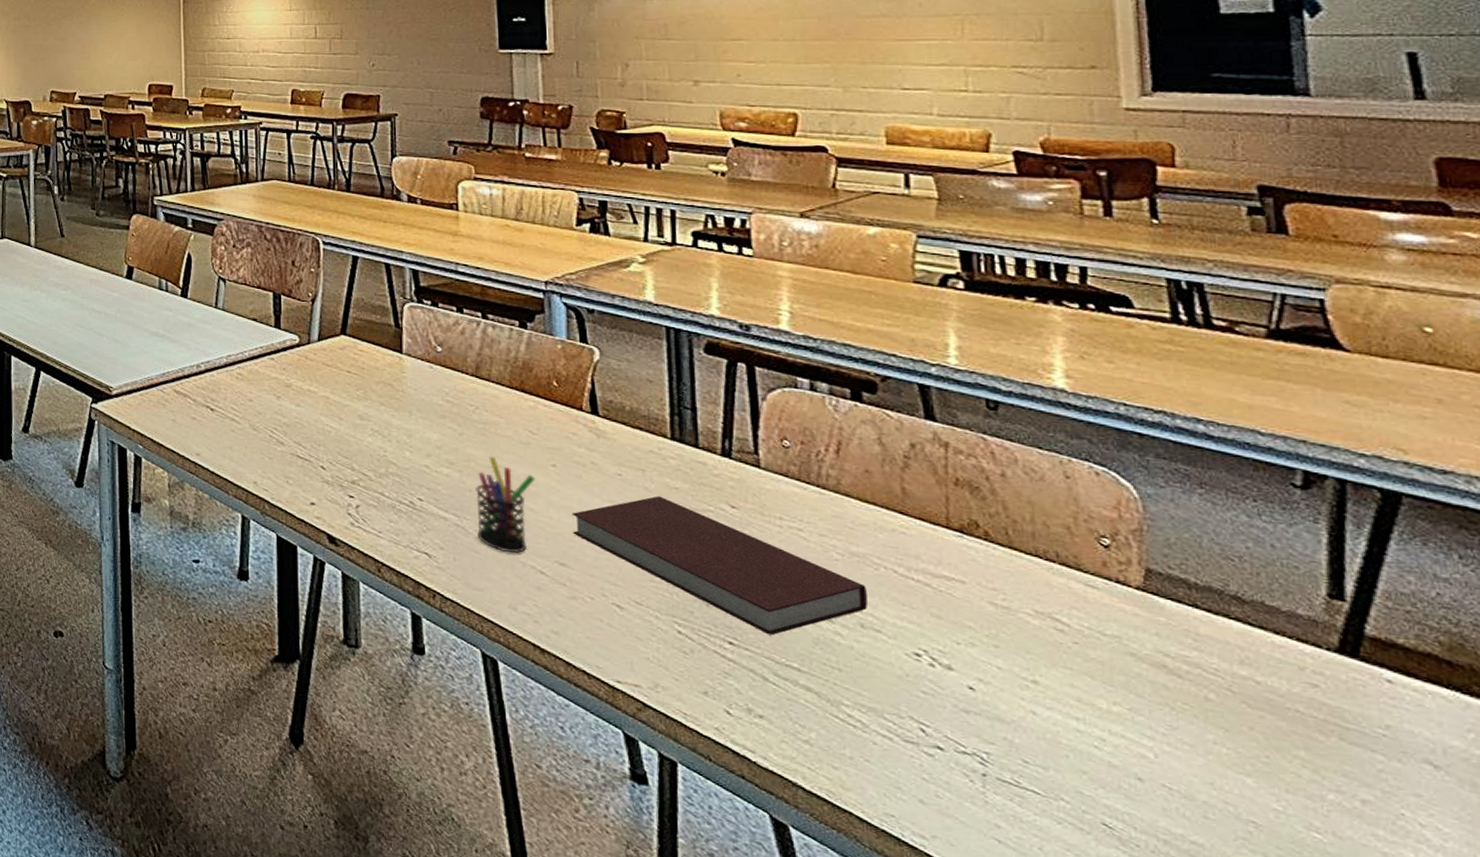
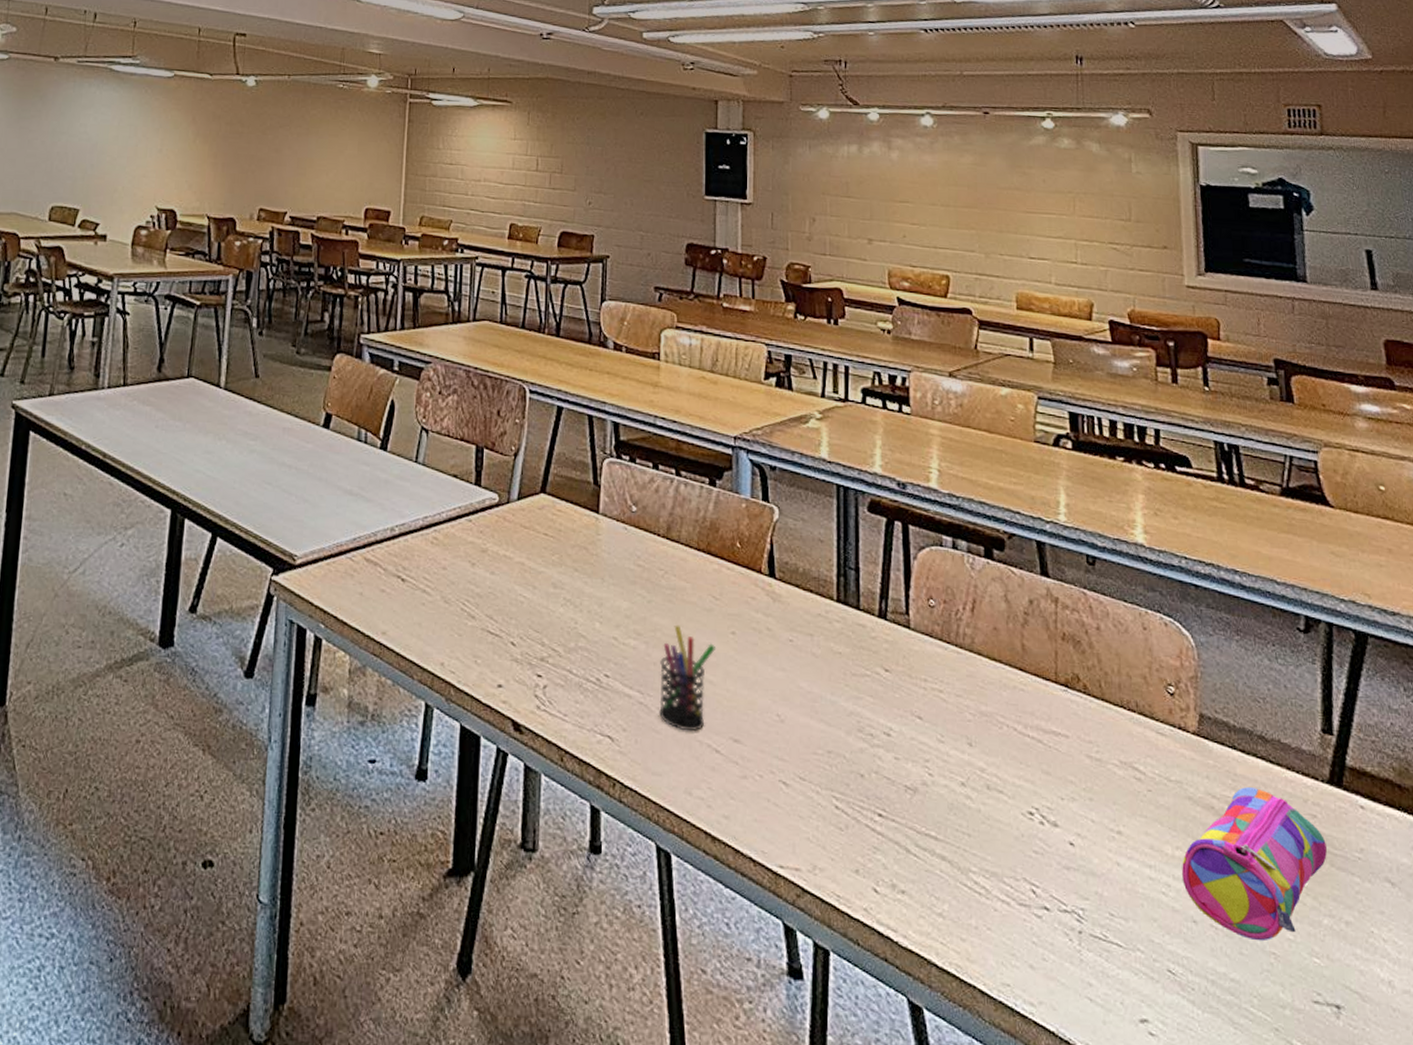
notebook: present [572,495,869,636] -> none [747,661,994,804]
pencil case: none [1121,648,1334,808] -> present [1182,787,1327,941]

